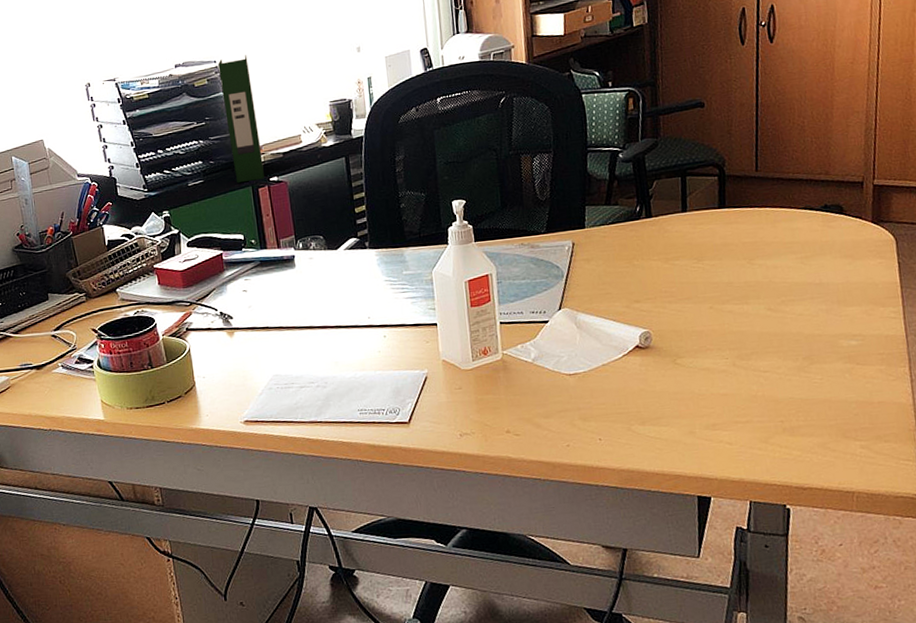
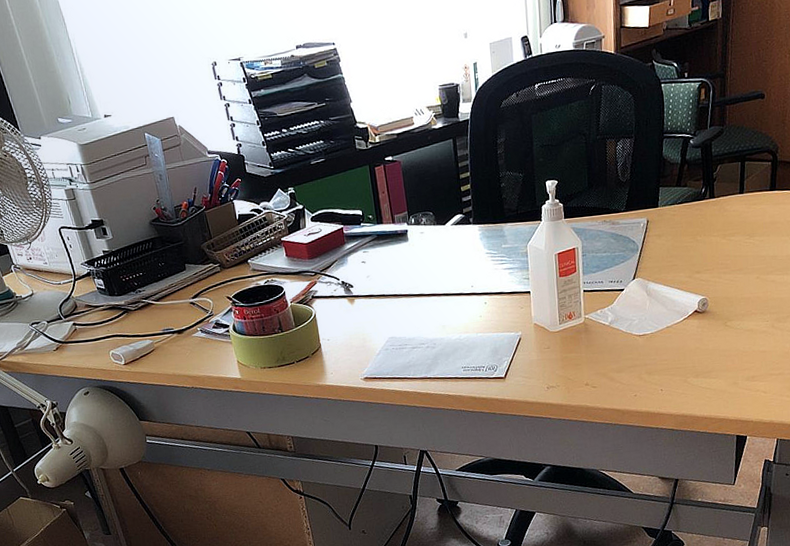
binder: present [218,55,264,183] -> none [336,38,380,162]

